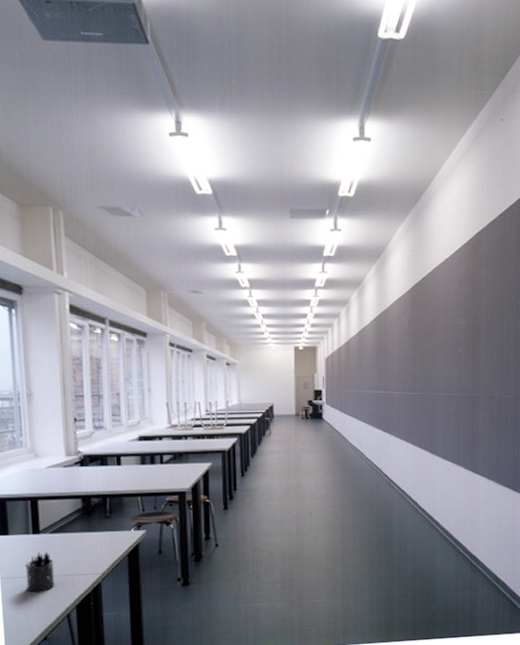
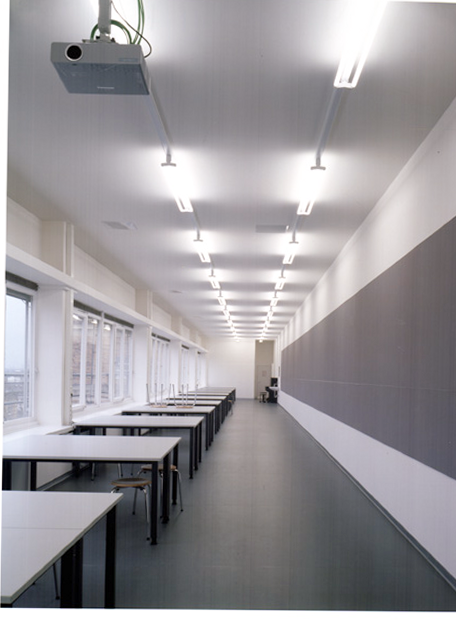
pen holder: present [25,551,55,593] -> none [22,506,45,542]

